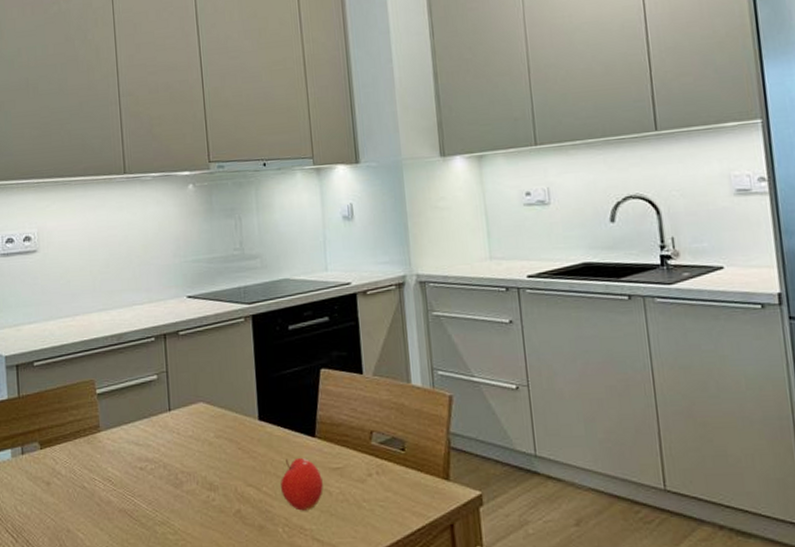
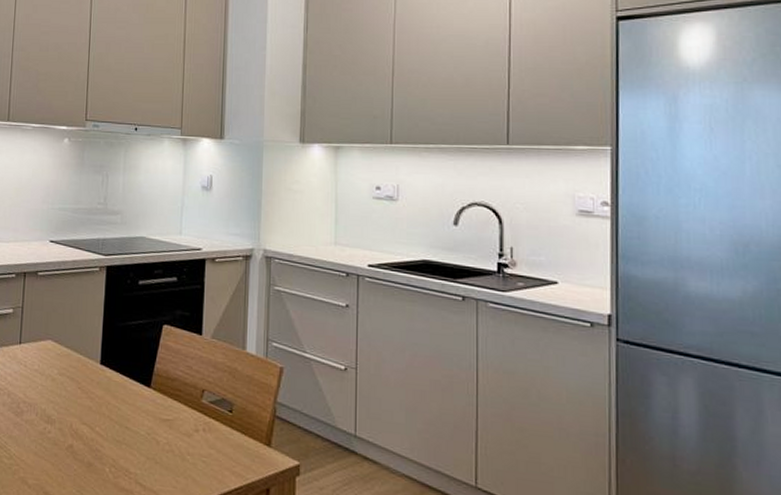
fruit: present [281,458,323,511] -> none [113,404,152,456]

